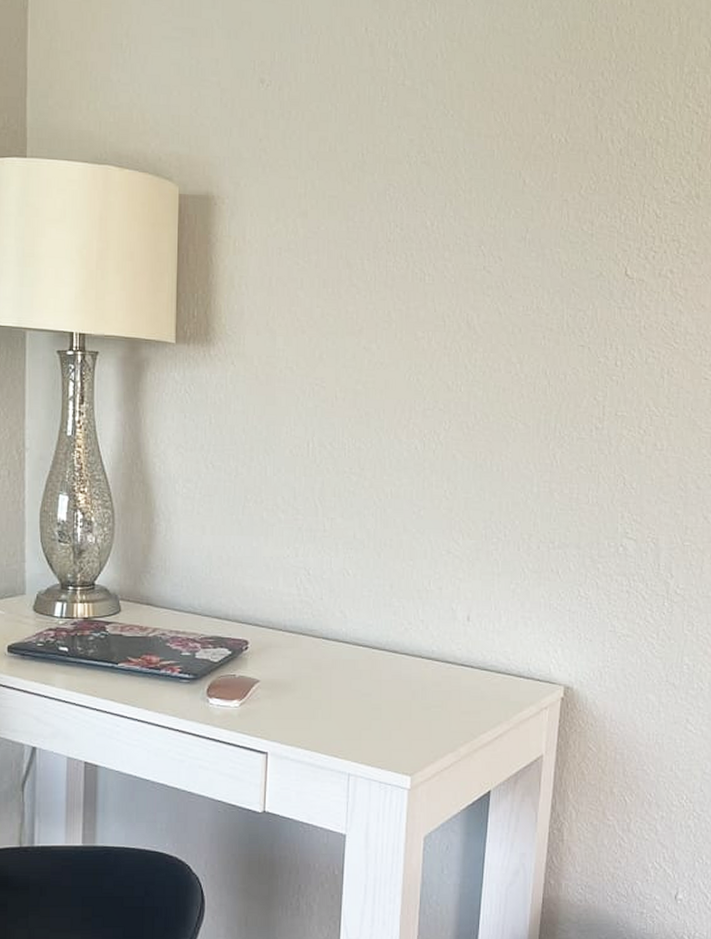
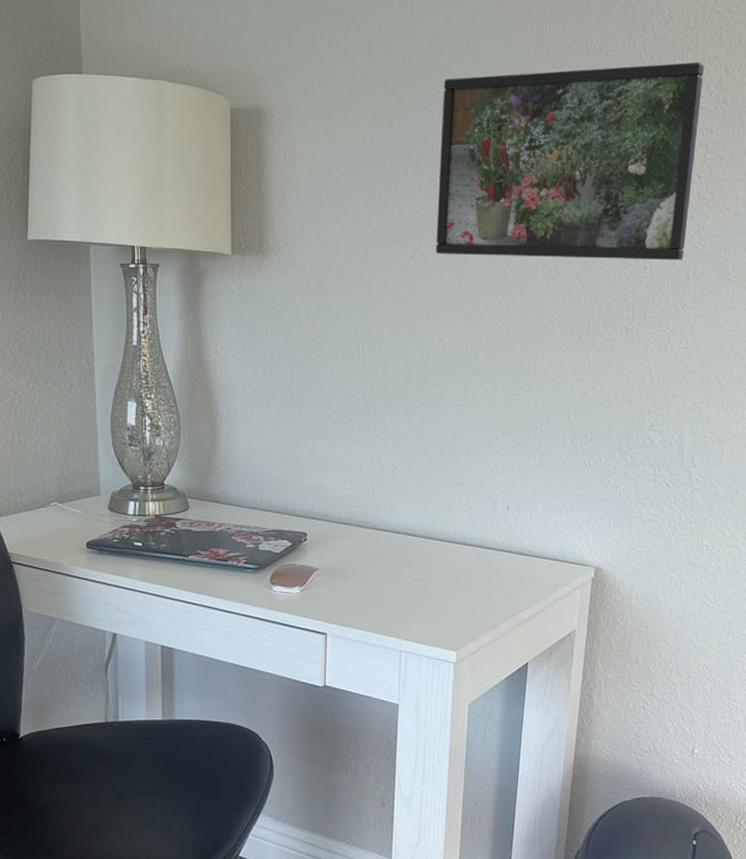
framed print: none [392,156,675,359] -> present [436,62,705,261]

